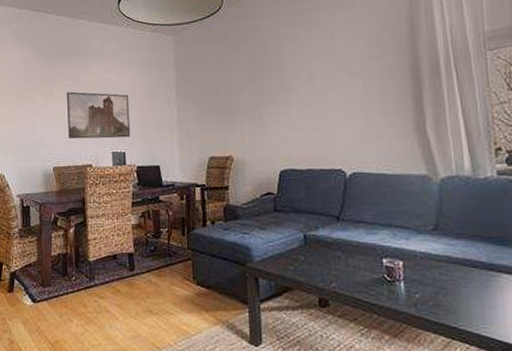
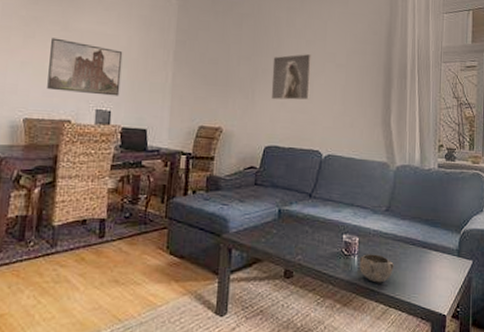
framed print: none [277,66,325,121] -> present [271,53,311,100]
decorative bowl: none [406,279,452,312] -> present [359,254,394,283]

